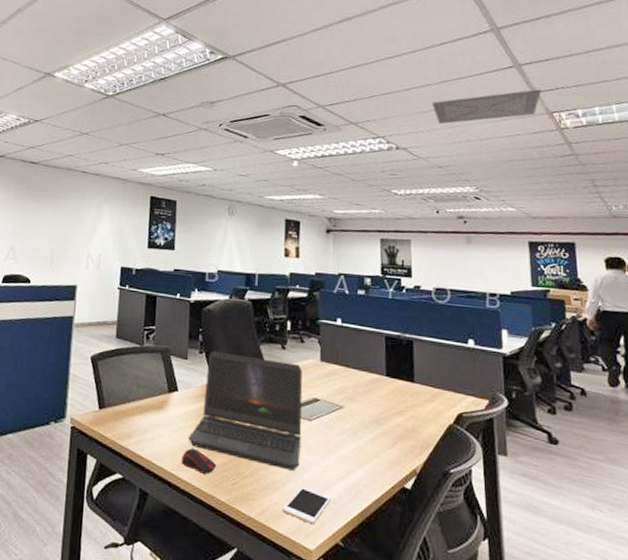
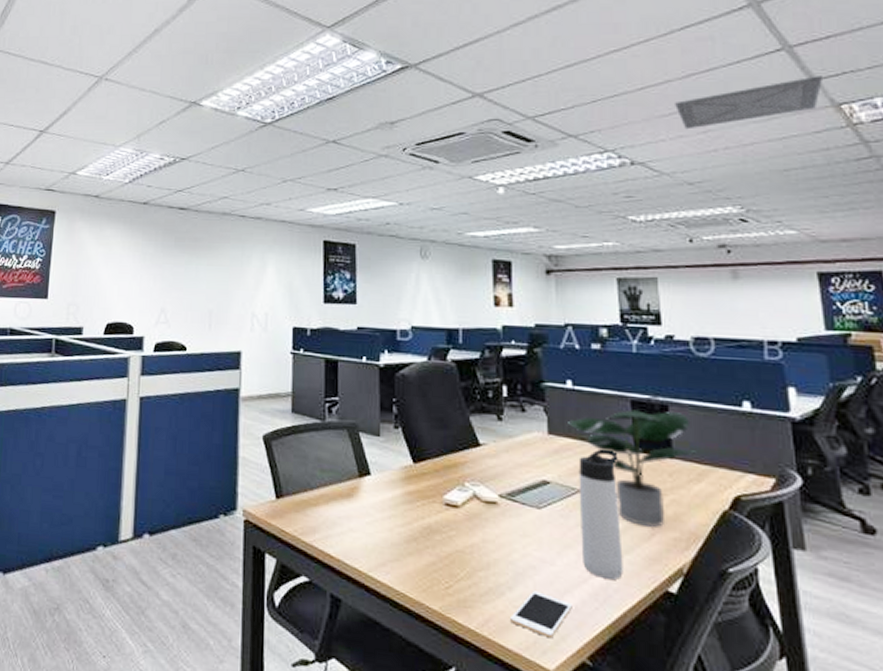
computer mouse: present [181,448,217,474] -> none [379,544,424,576]
laptop computer: present [188,351,303,471] -> none [386,425,529,571]
potted plant: none [336,343,431,437] -> present [568,409,695,527]
thermos bottle: none [340,375,373,478] -> present [578,450,623,580]

